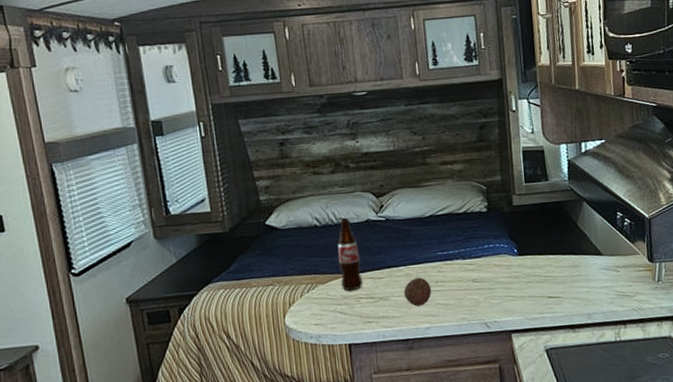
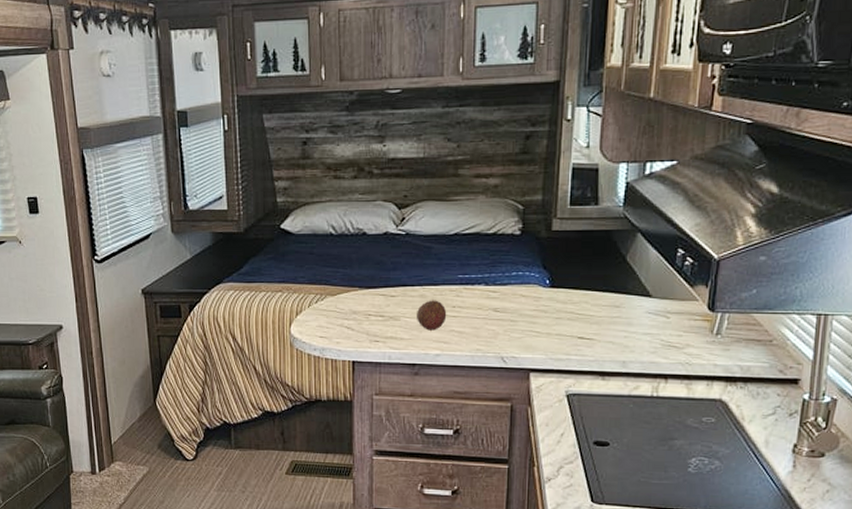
bottle: present [337,217,363,291] -> none [350,227,374,306]

